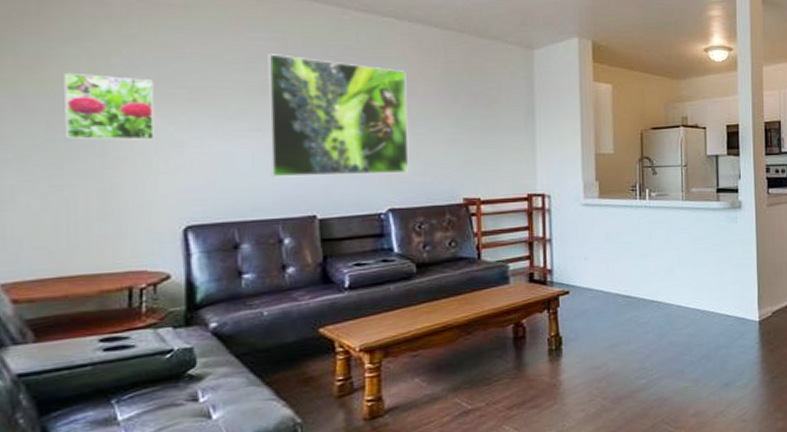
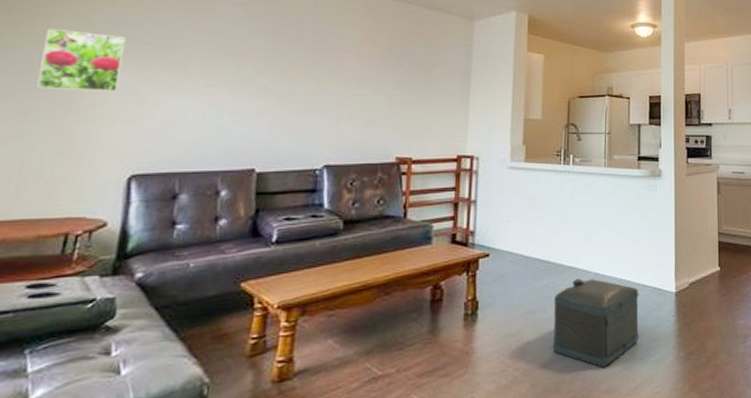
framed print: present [268,54,409,177] -> none [218,17,356,132]
ottoman: none [637,311,724,393] -> present [552,278,639,367]

